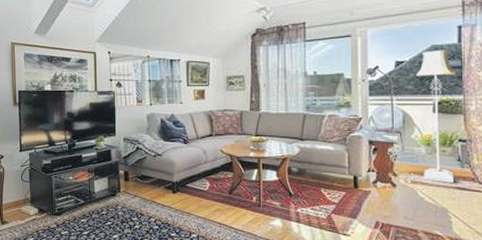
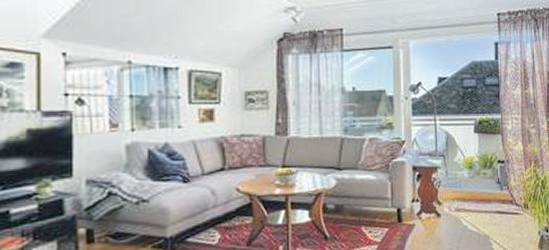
floor lamp: present [416,49,457,183] -> none [458,66,495,208]

